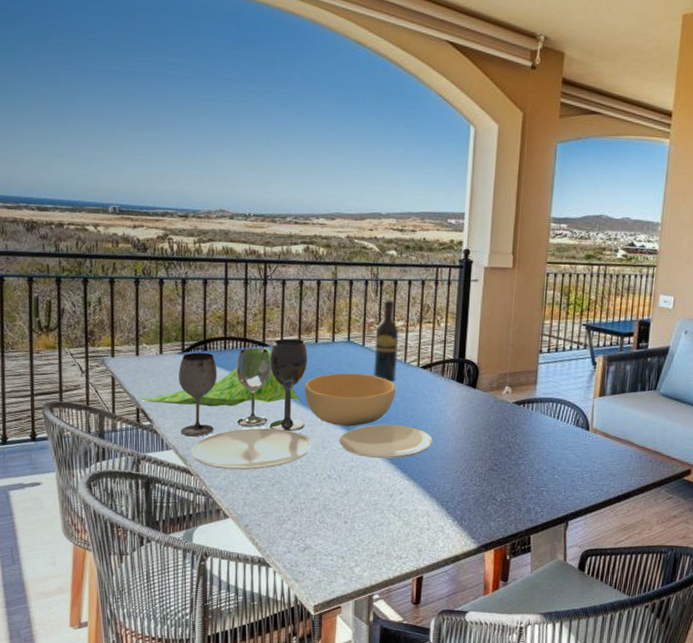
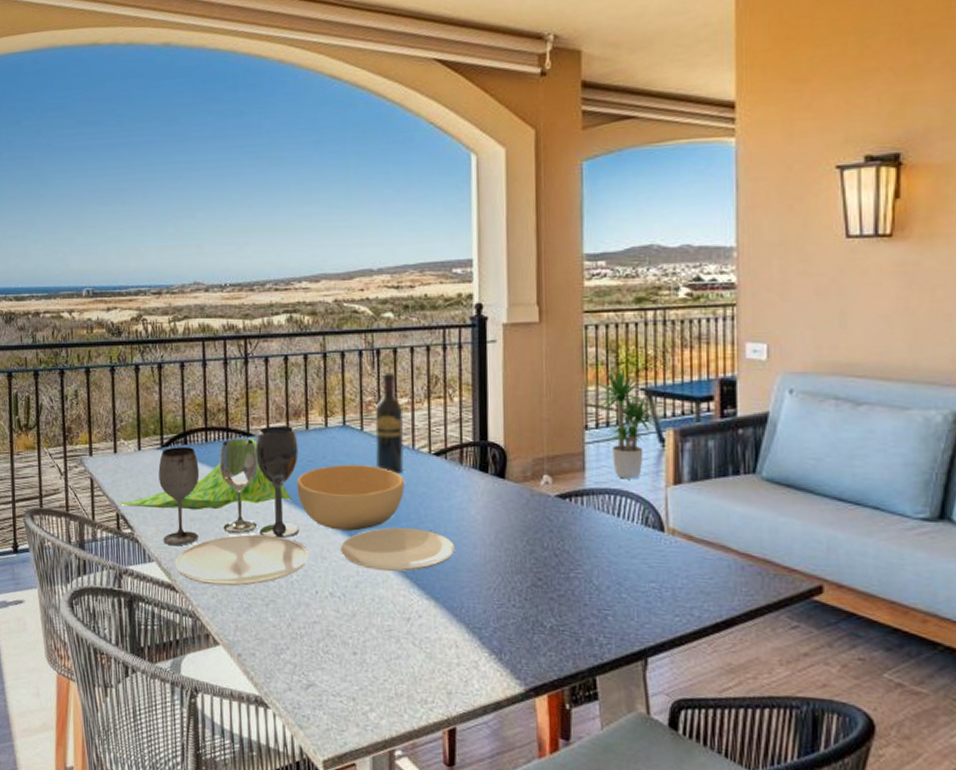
potted plant: none [545,306,597,392] -> present [590,365,664,479]

